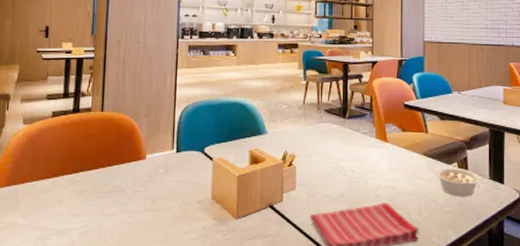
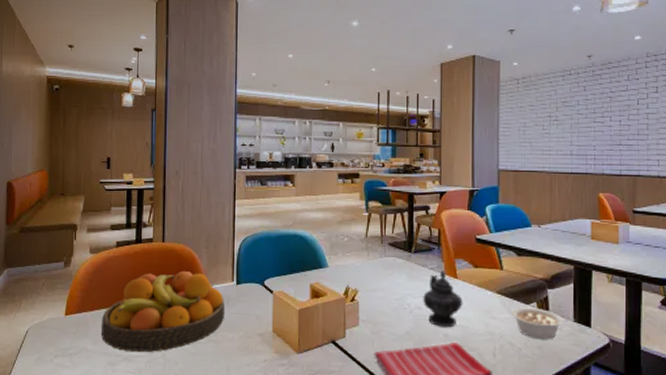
fruit bowl: none [31,141,165,225] -> present [100,271,226,353]
teapot: none [355,135,392,189] -> present [422,270,463,328]

